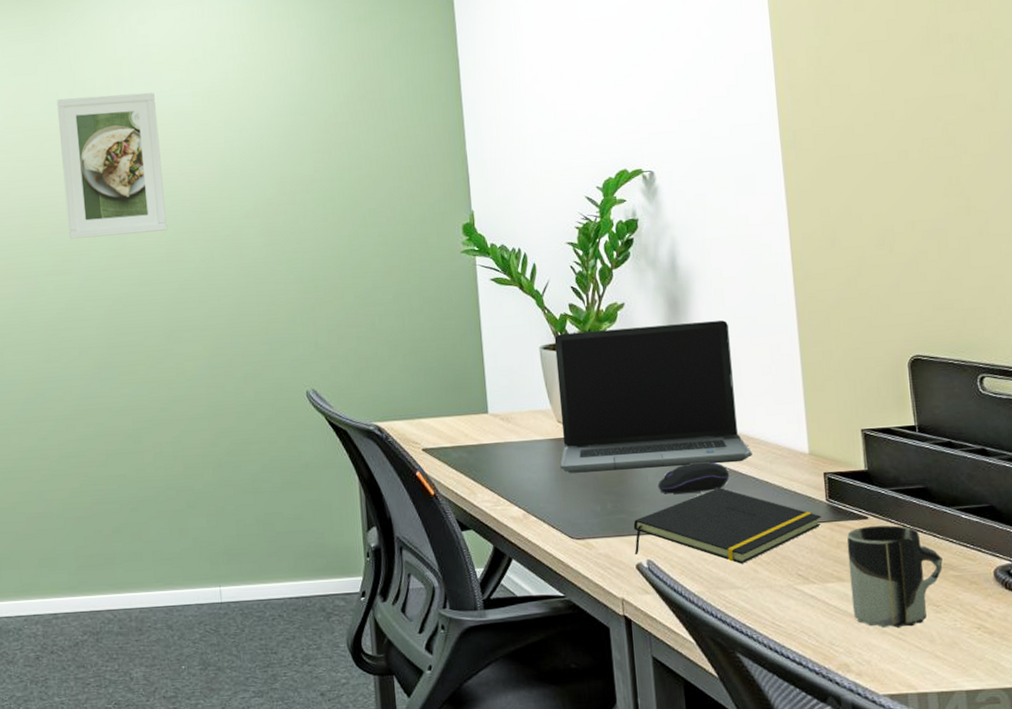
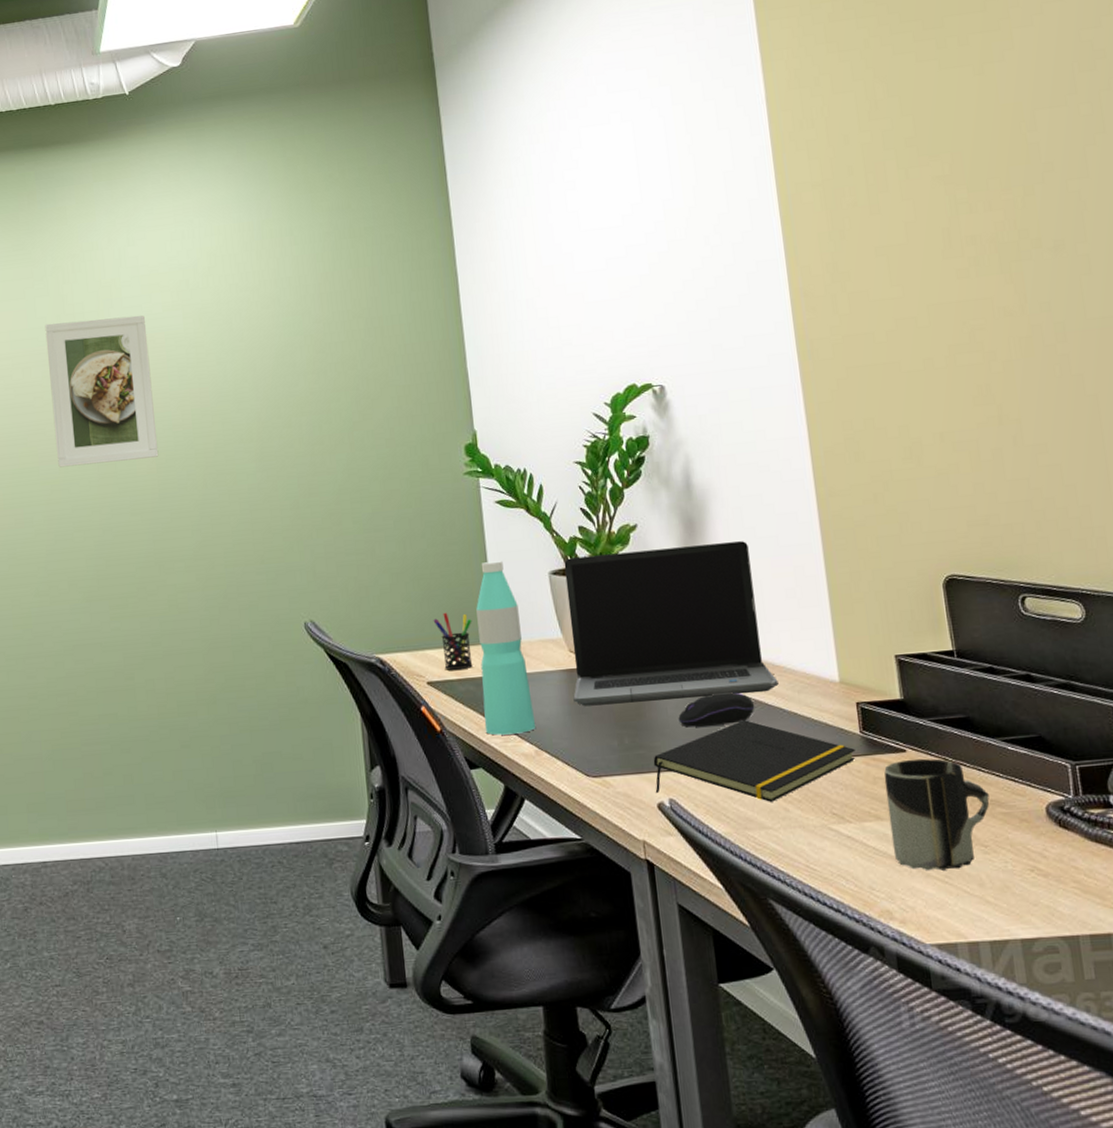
pen holder: none [429,383,466,438] -> present [433,612,473,670]
water bottle: none [470,335,525,500] -> present [476,561,536,736]

